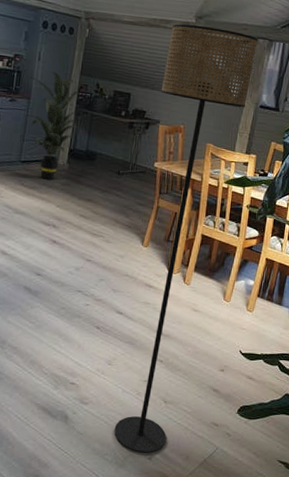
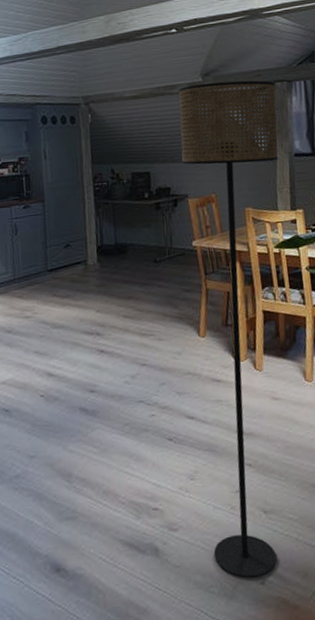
indoor plant: present [23,72,86,181] -> none [38,167,110,285]

